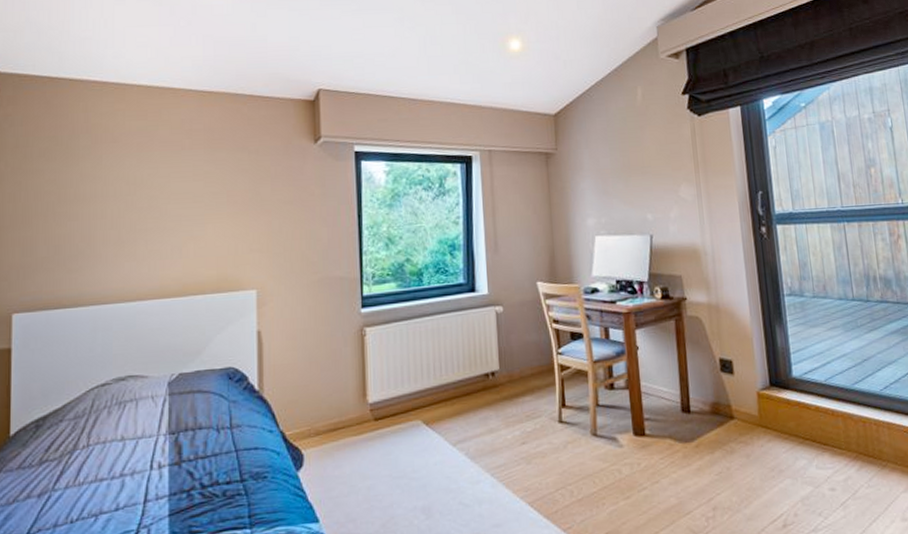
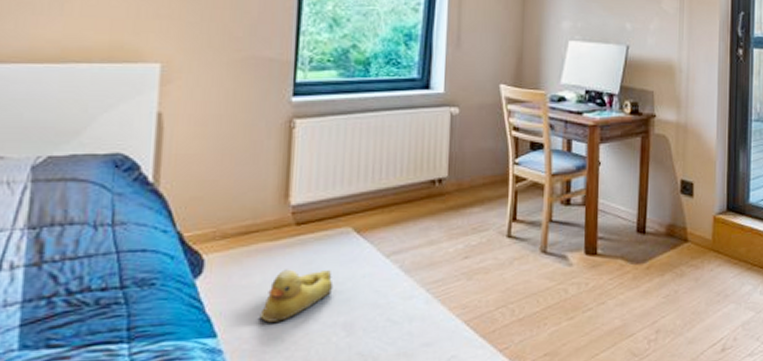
rubber duck: none [352,460,411,508] -> present [259,269,334,323]

